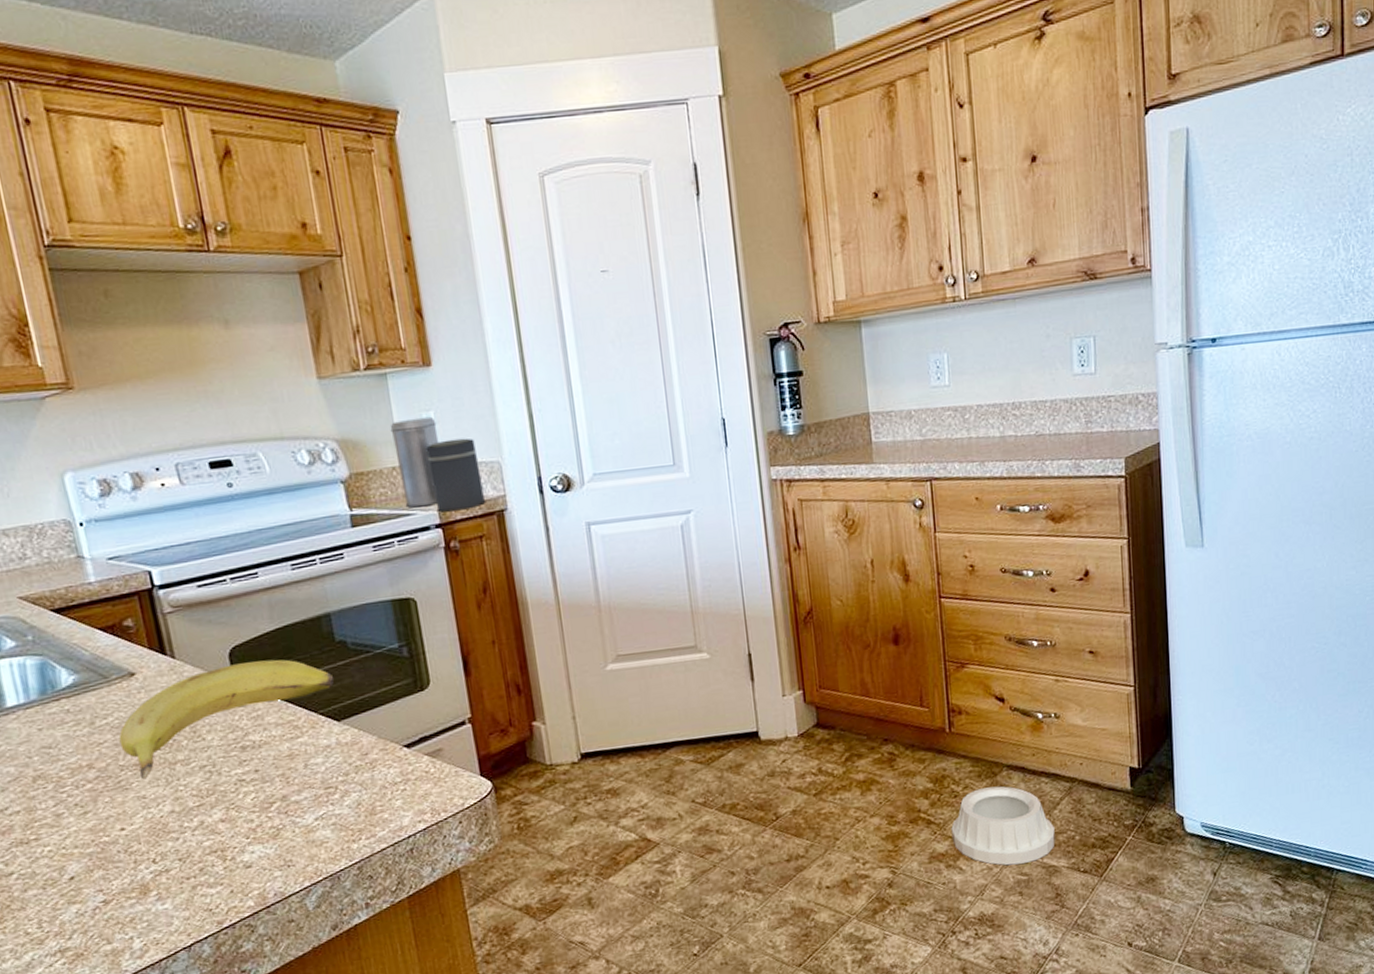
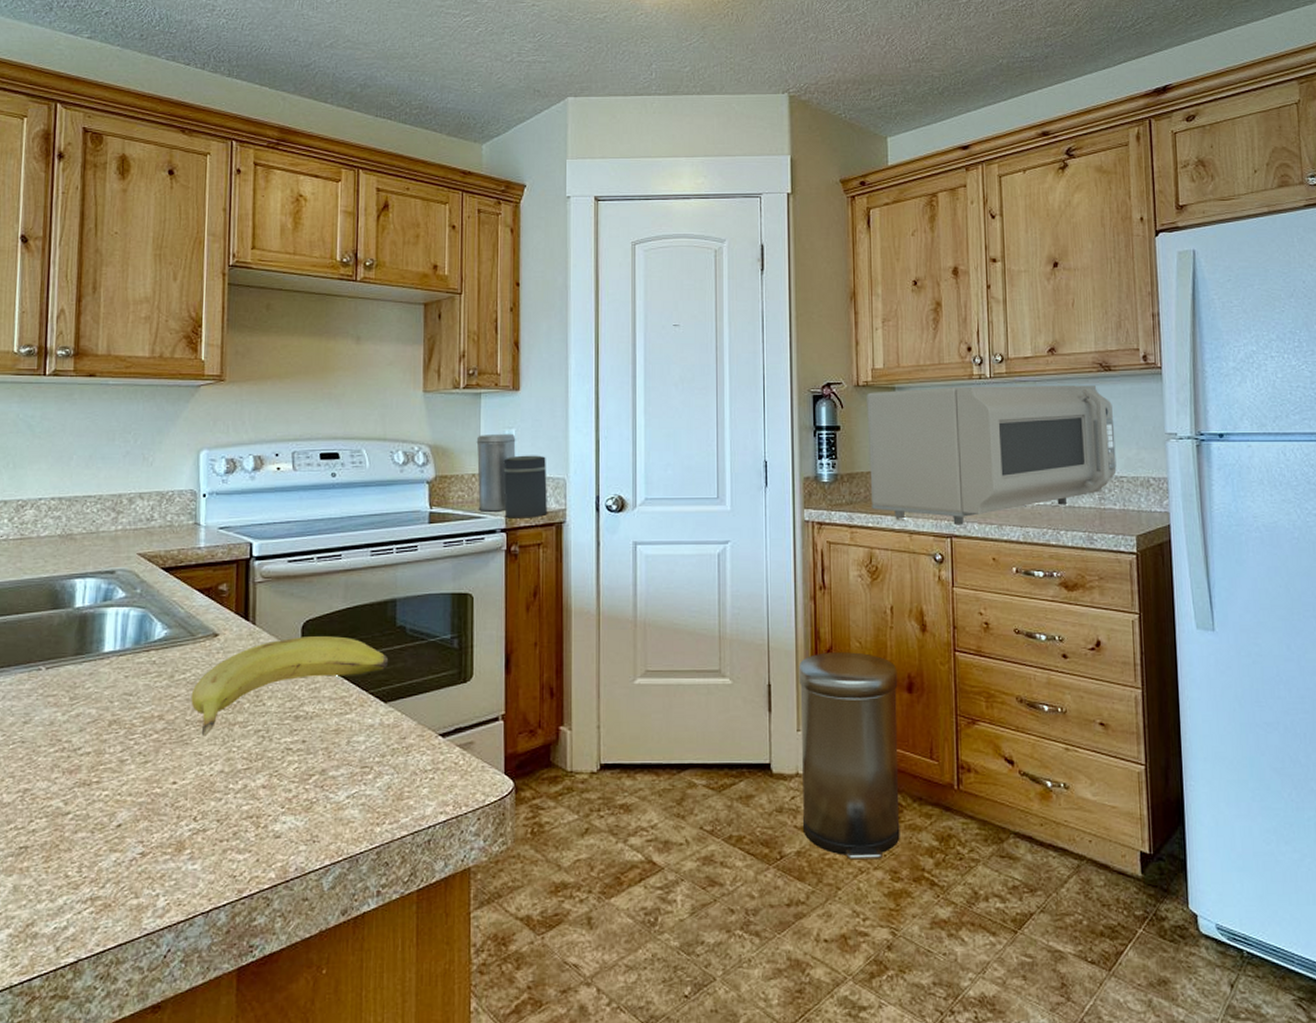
pedal bin: none [778,610,895,812] -> present [798,652,900,860]
microwave: none [829,297,1104,467] -> present [867,385,1117,525]
pet bowl: present [951,786,1055,866] -> none [955,854,1062,945]

